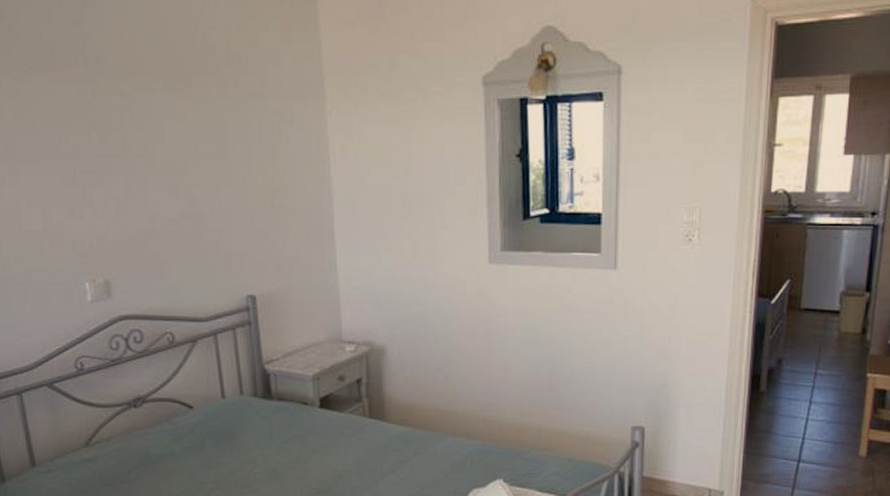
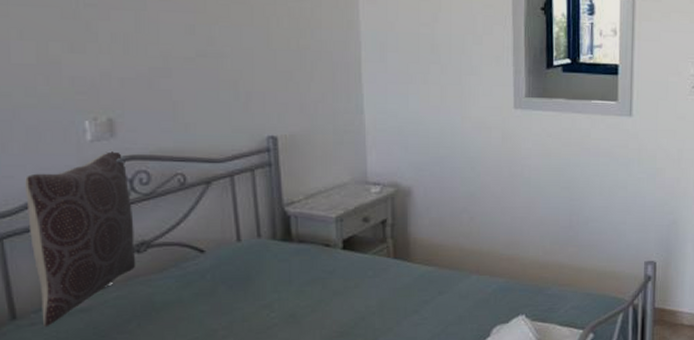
pillow: none [38,309,134,475] -> present [25,149,136,327]

